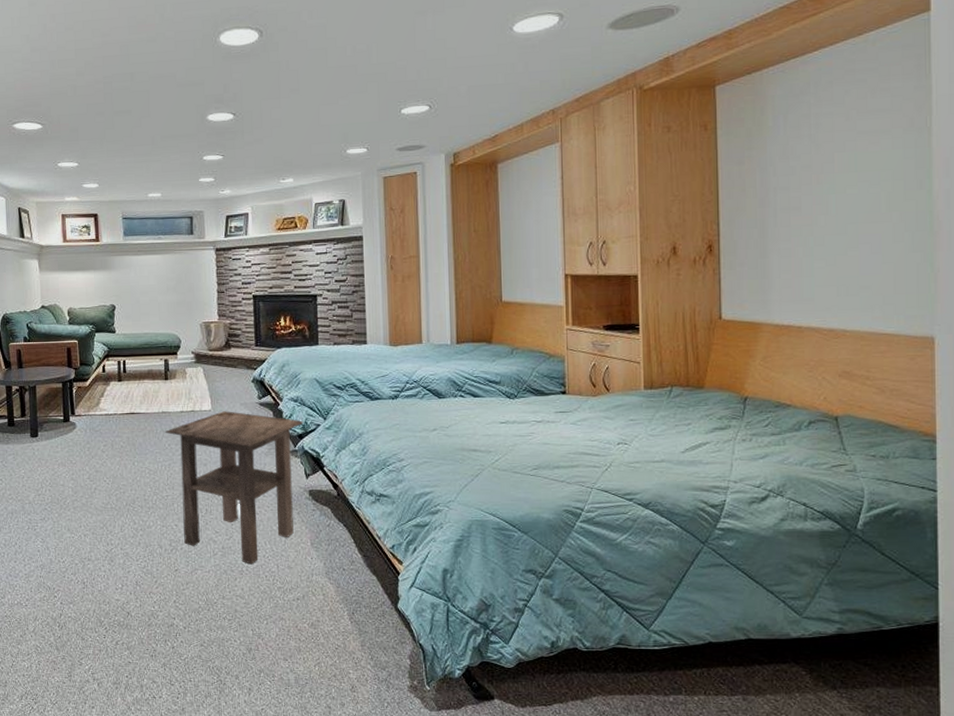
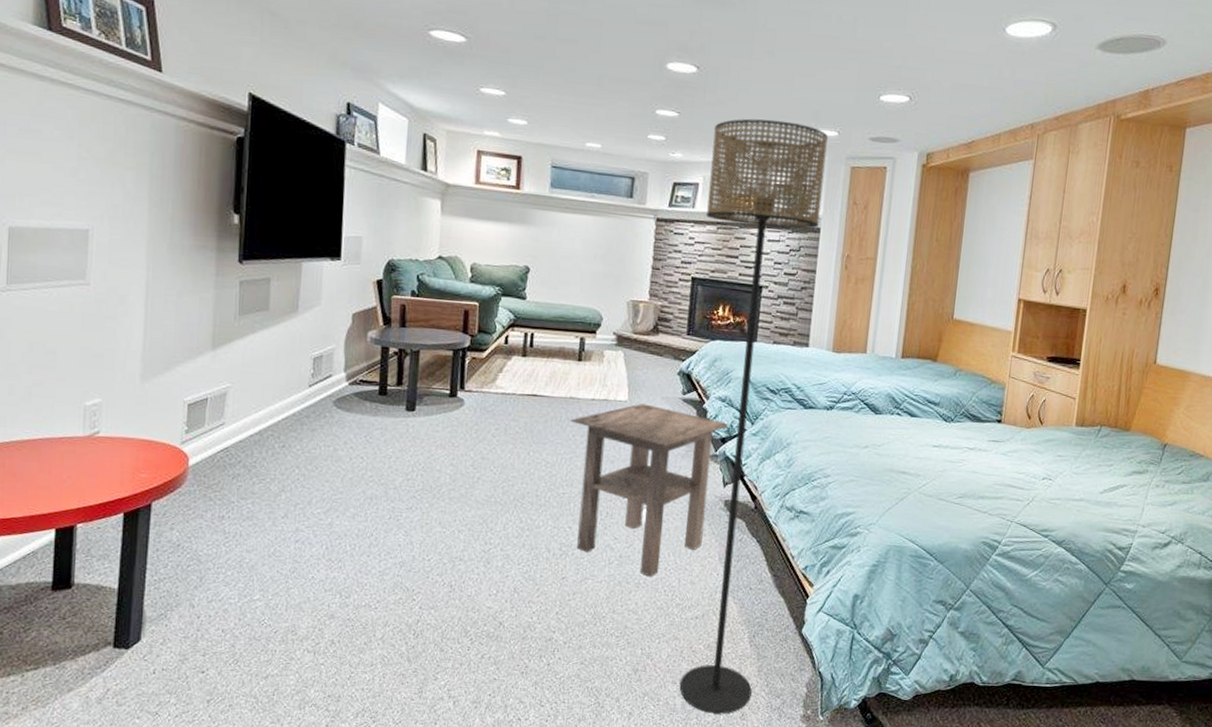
floor lamp: none [256,146,361,687] -> present [679,118,828,714]

